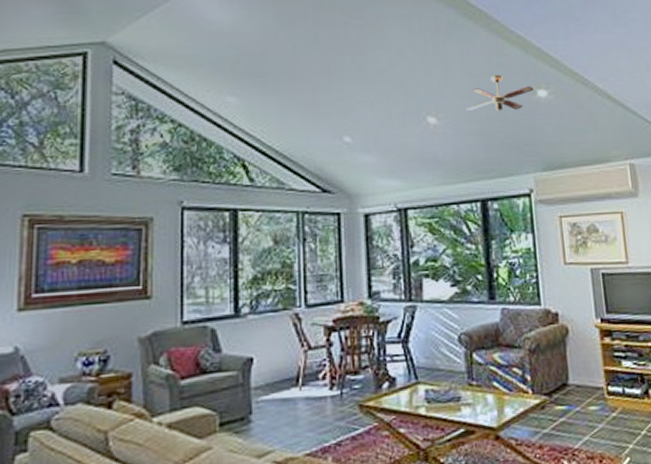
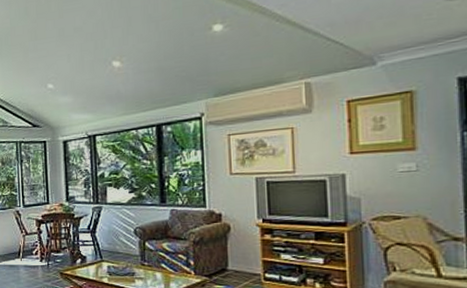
ceiling fan: present [465,74,534,111] -> none [145,16,210,52]

